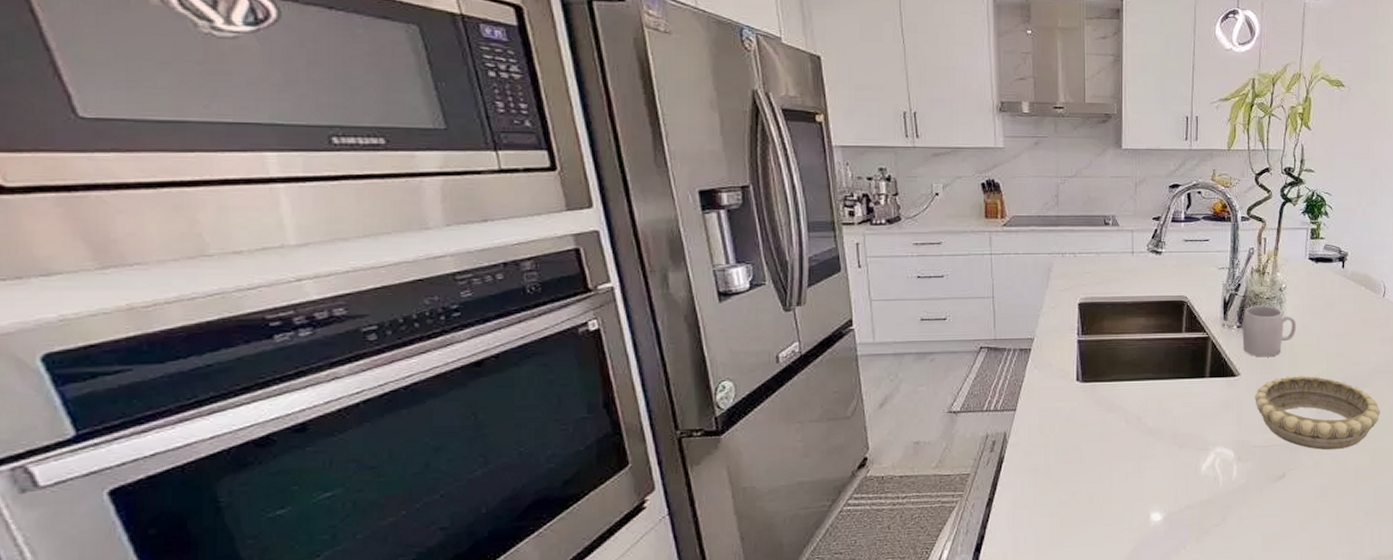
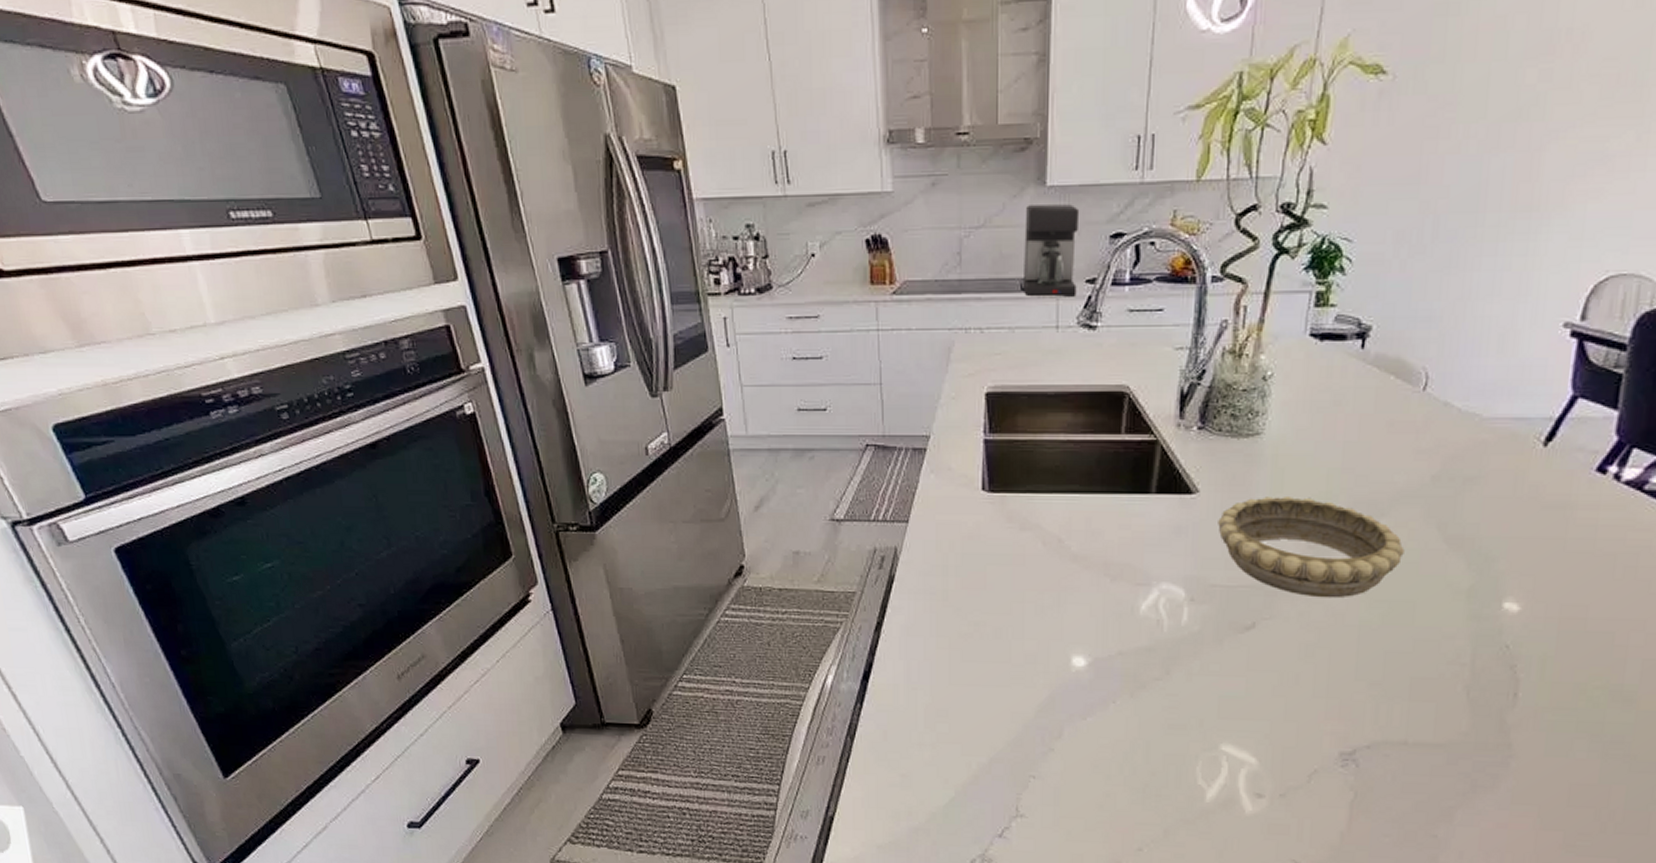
coffee maker: none [1105,162,1147,230] -> present [1022,204,1080,297]
mug: present [1242,305,1297,357] -> none [1204,400,1285,470]

